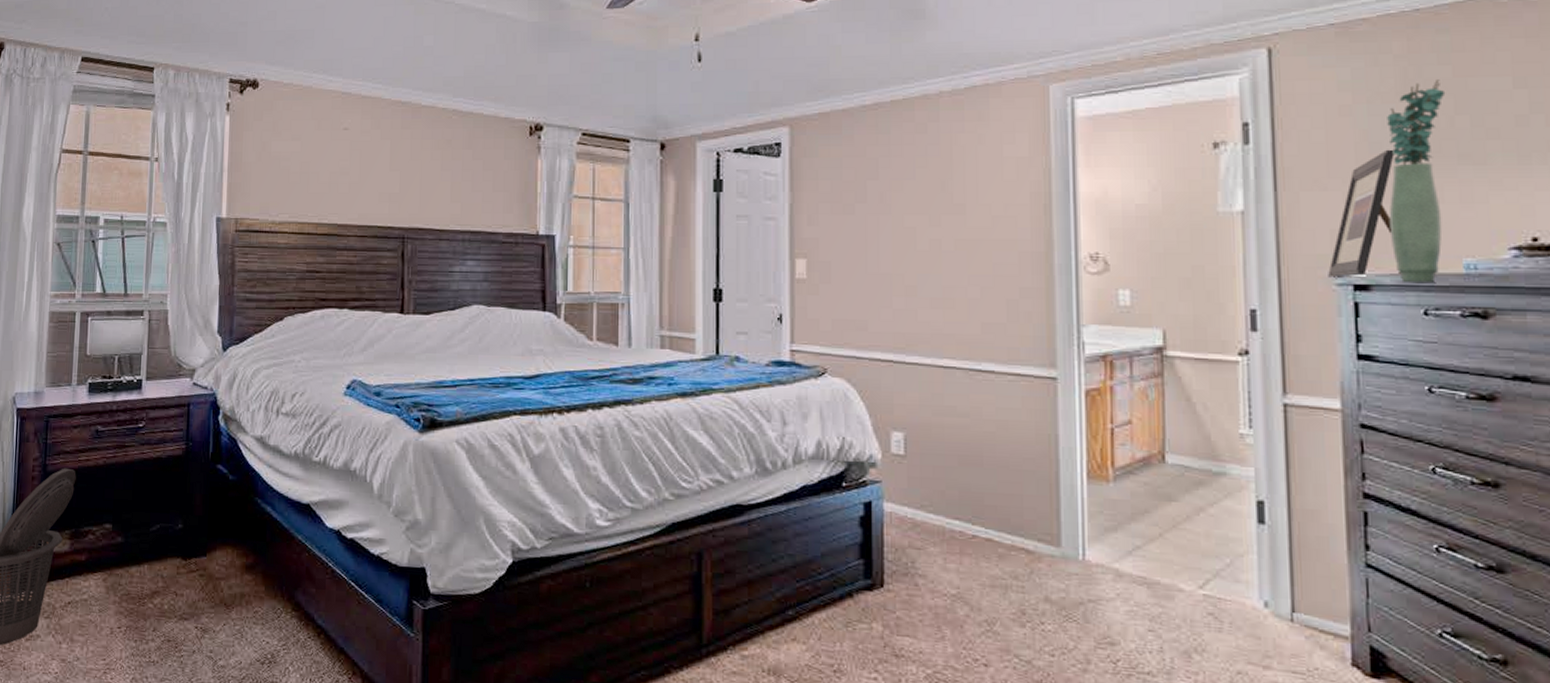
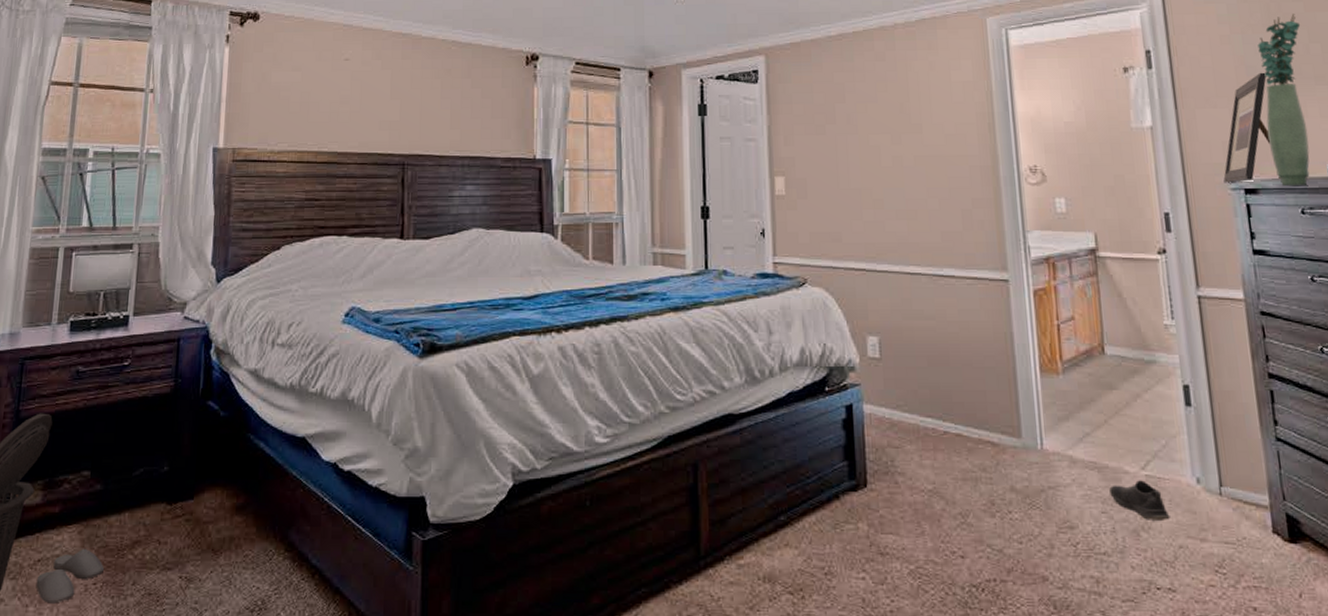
slippers: none [67,594,128,643] -> present [36,548,105,604]
shoe: none [1158,599,1229,644] -> present [1108,480,1170,520]

